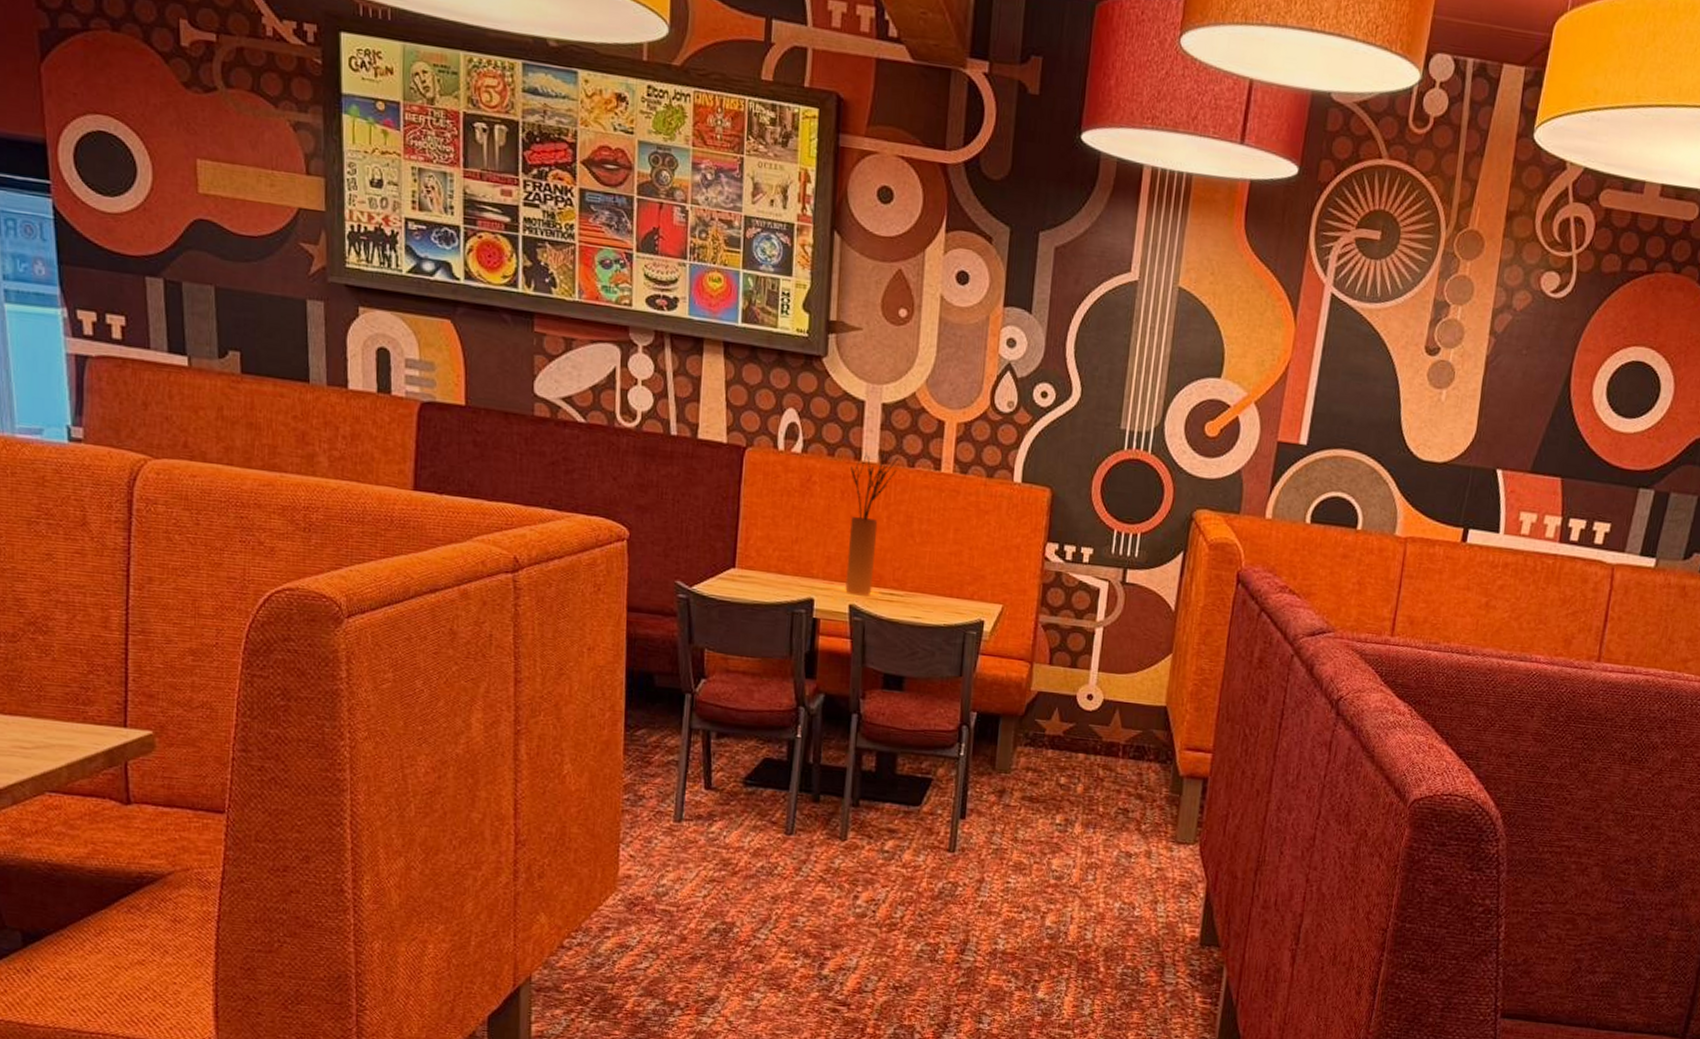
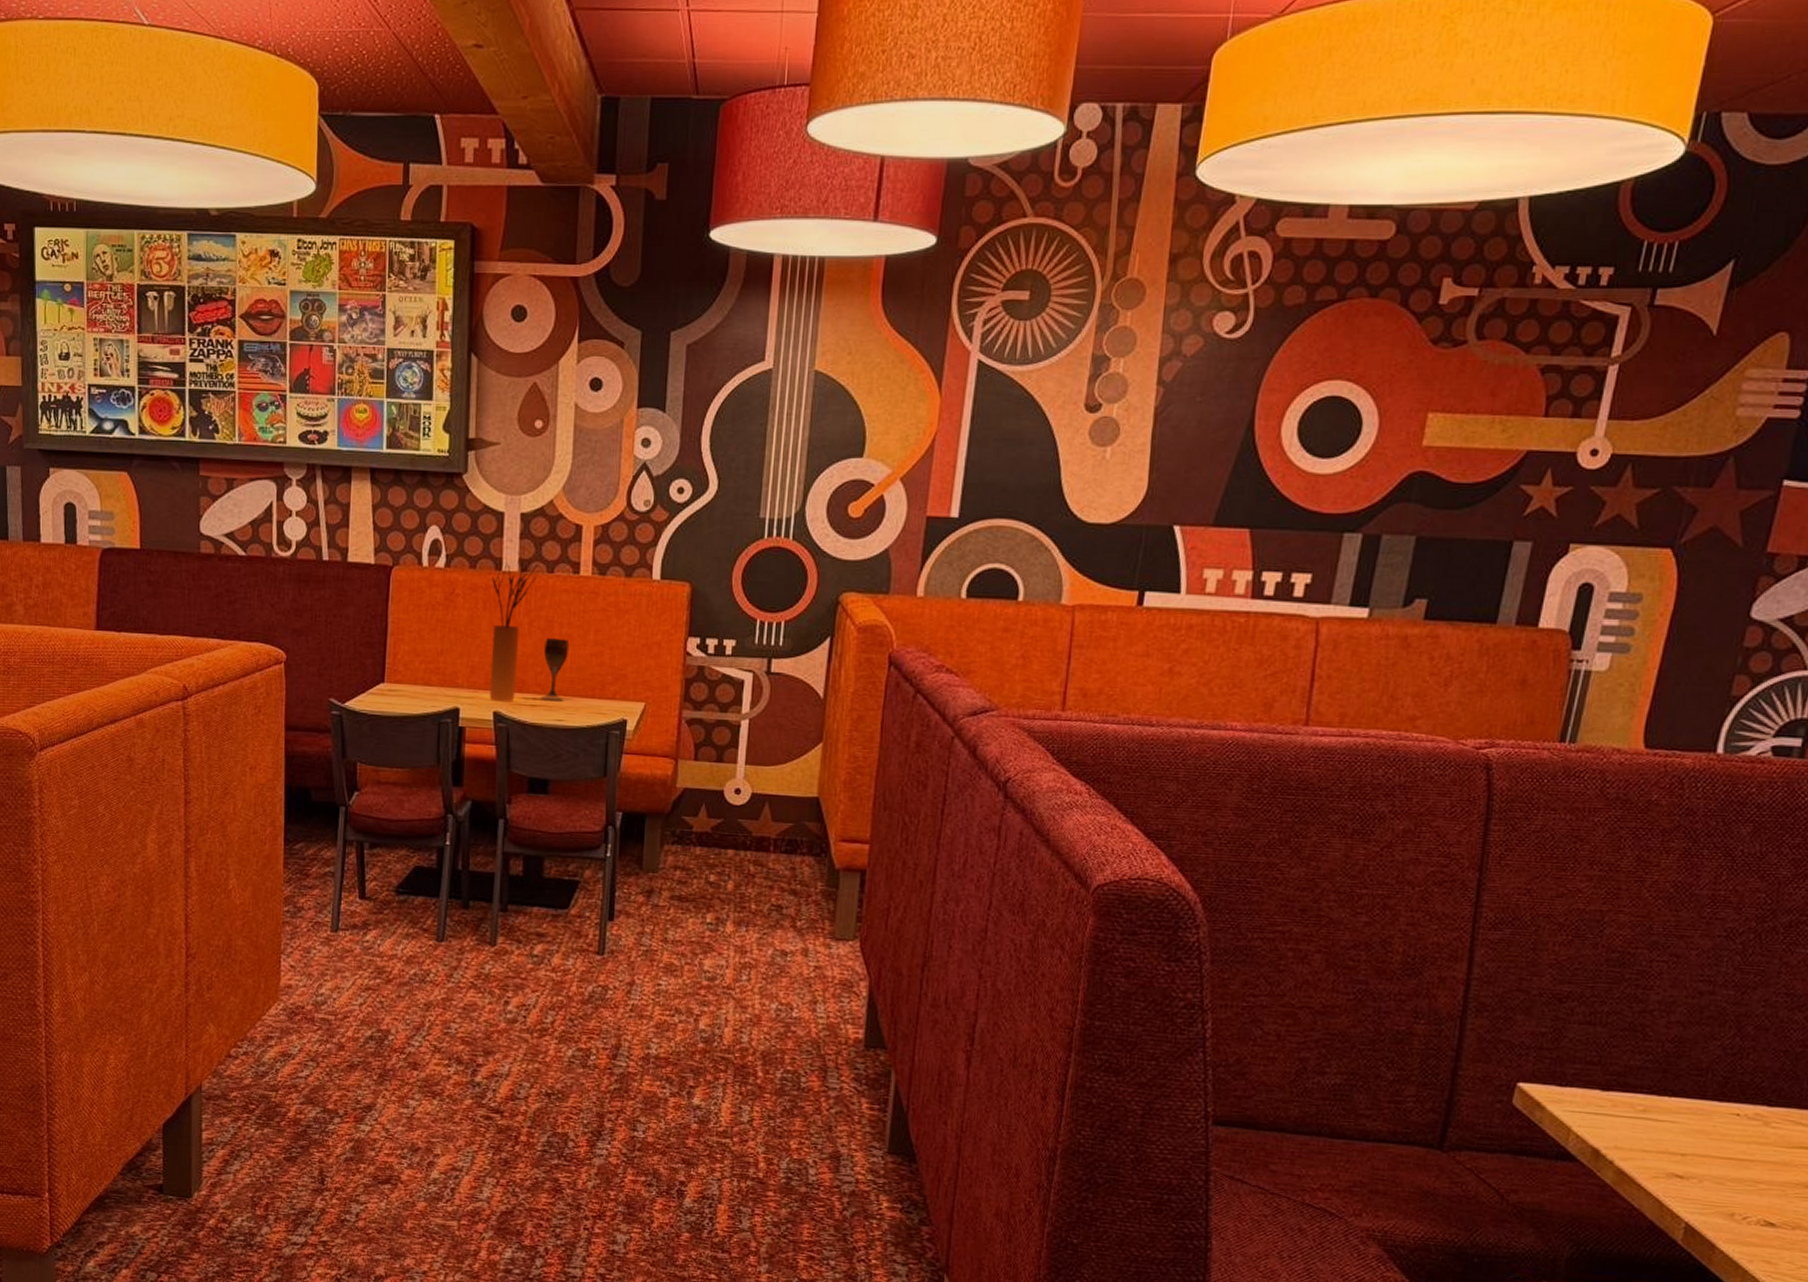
cup: none [897,533,929,600] -> present [540,637,570,703]

